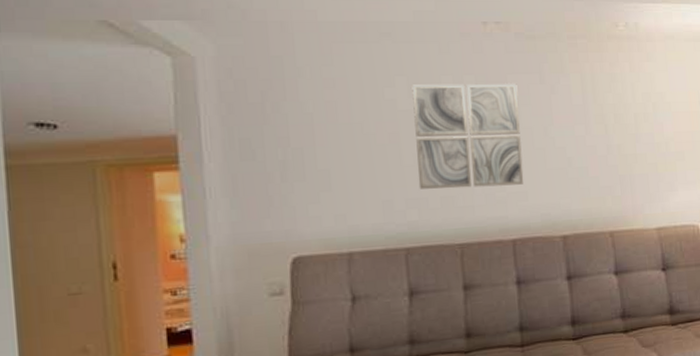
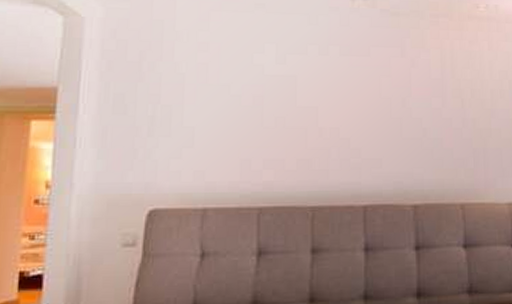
wall art: present [412,84,524,189] -> none [277,52,380,152]

